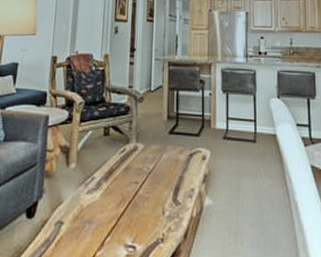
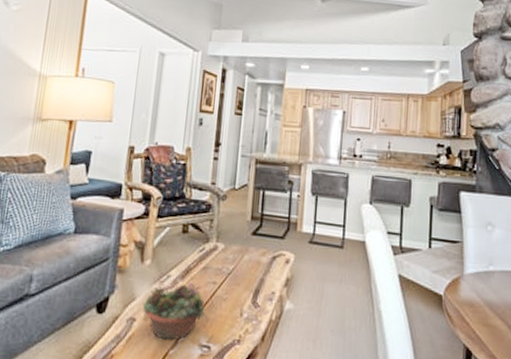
succulent planter: none [69,183,132,242] -> present [141,282,208,341]

